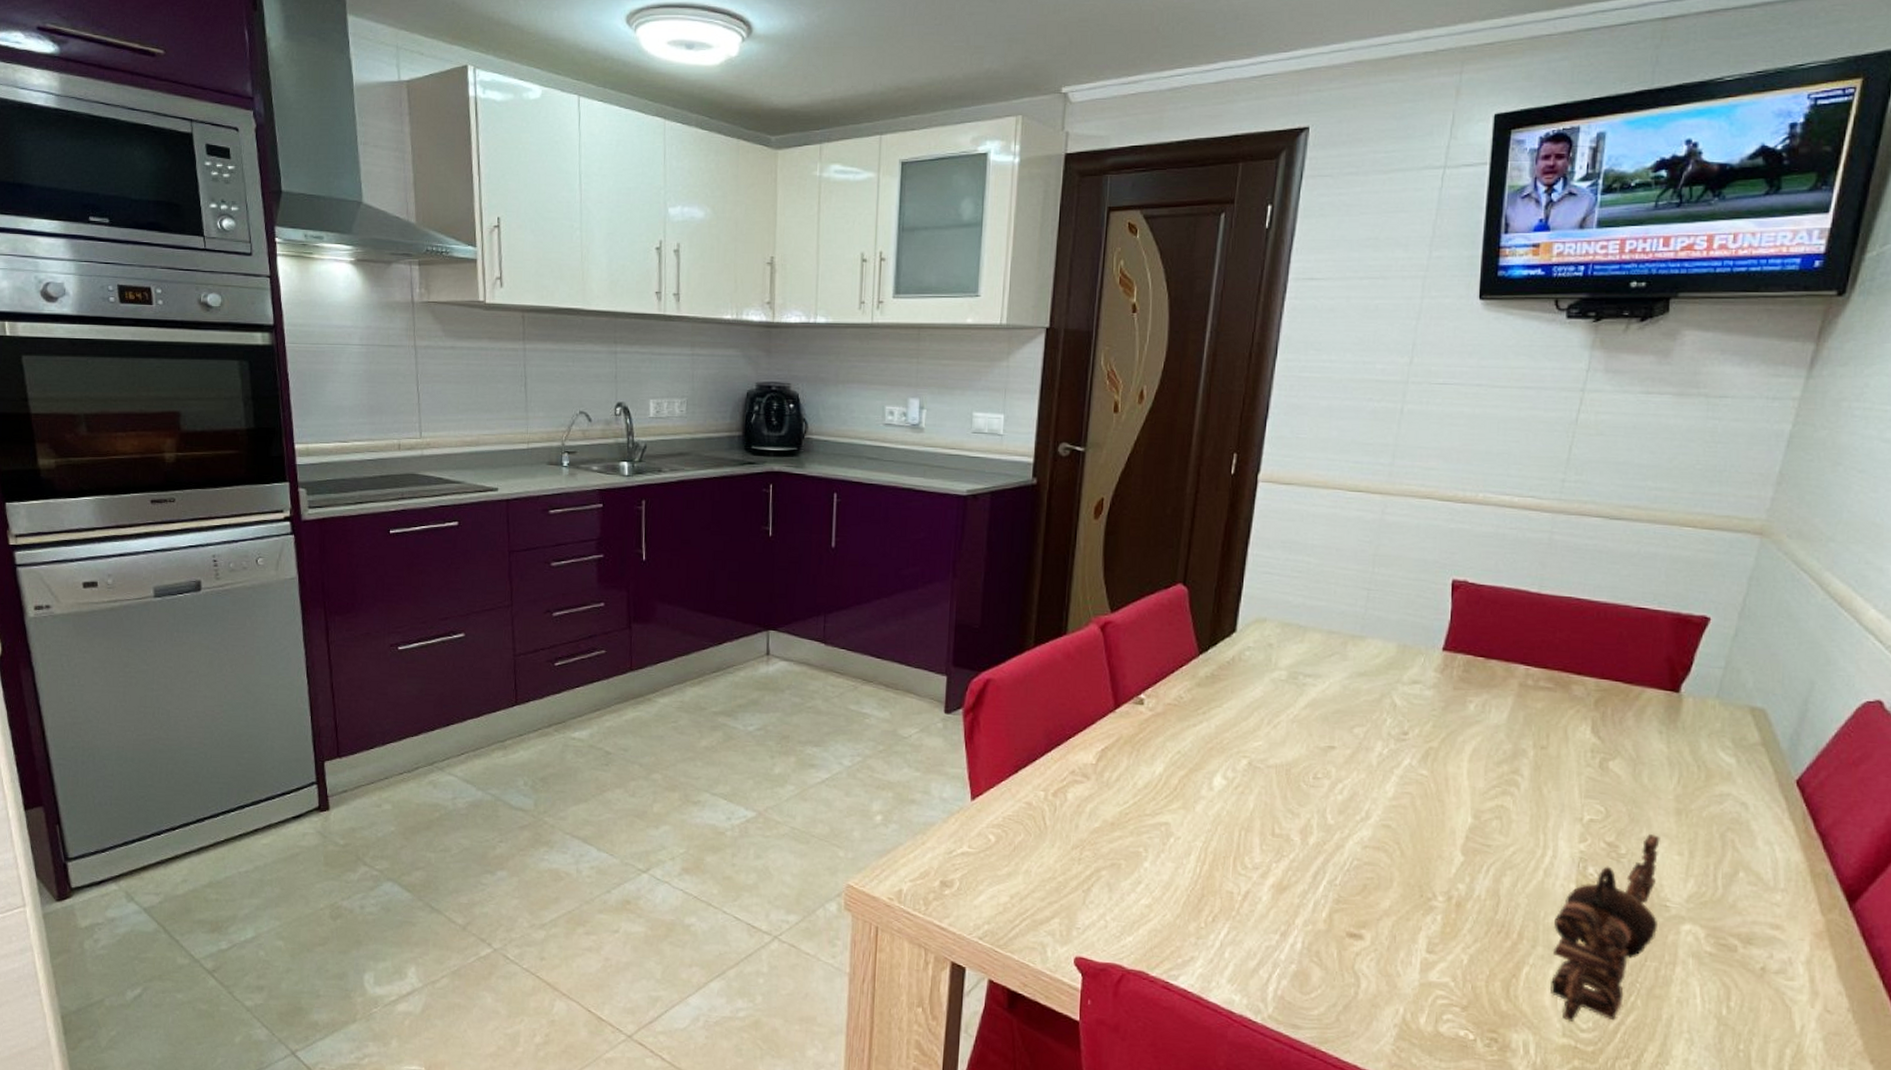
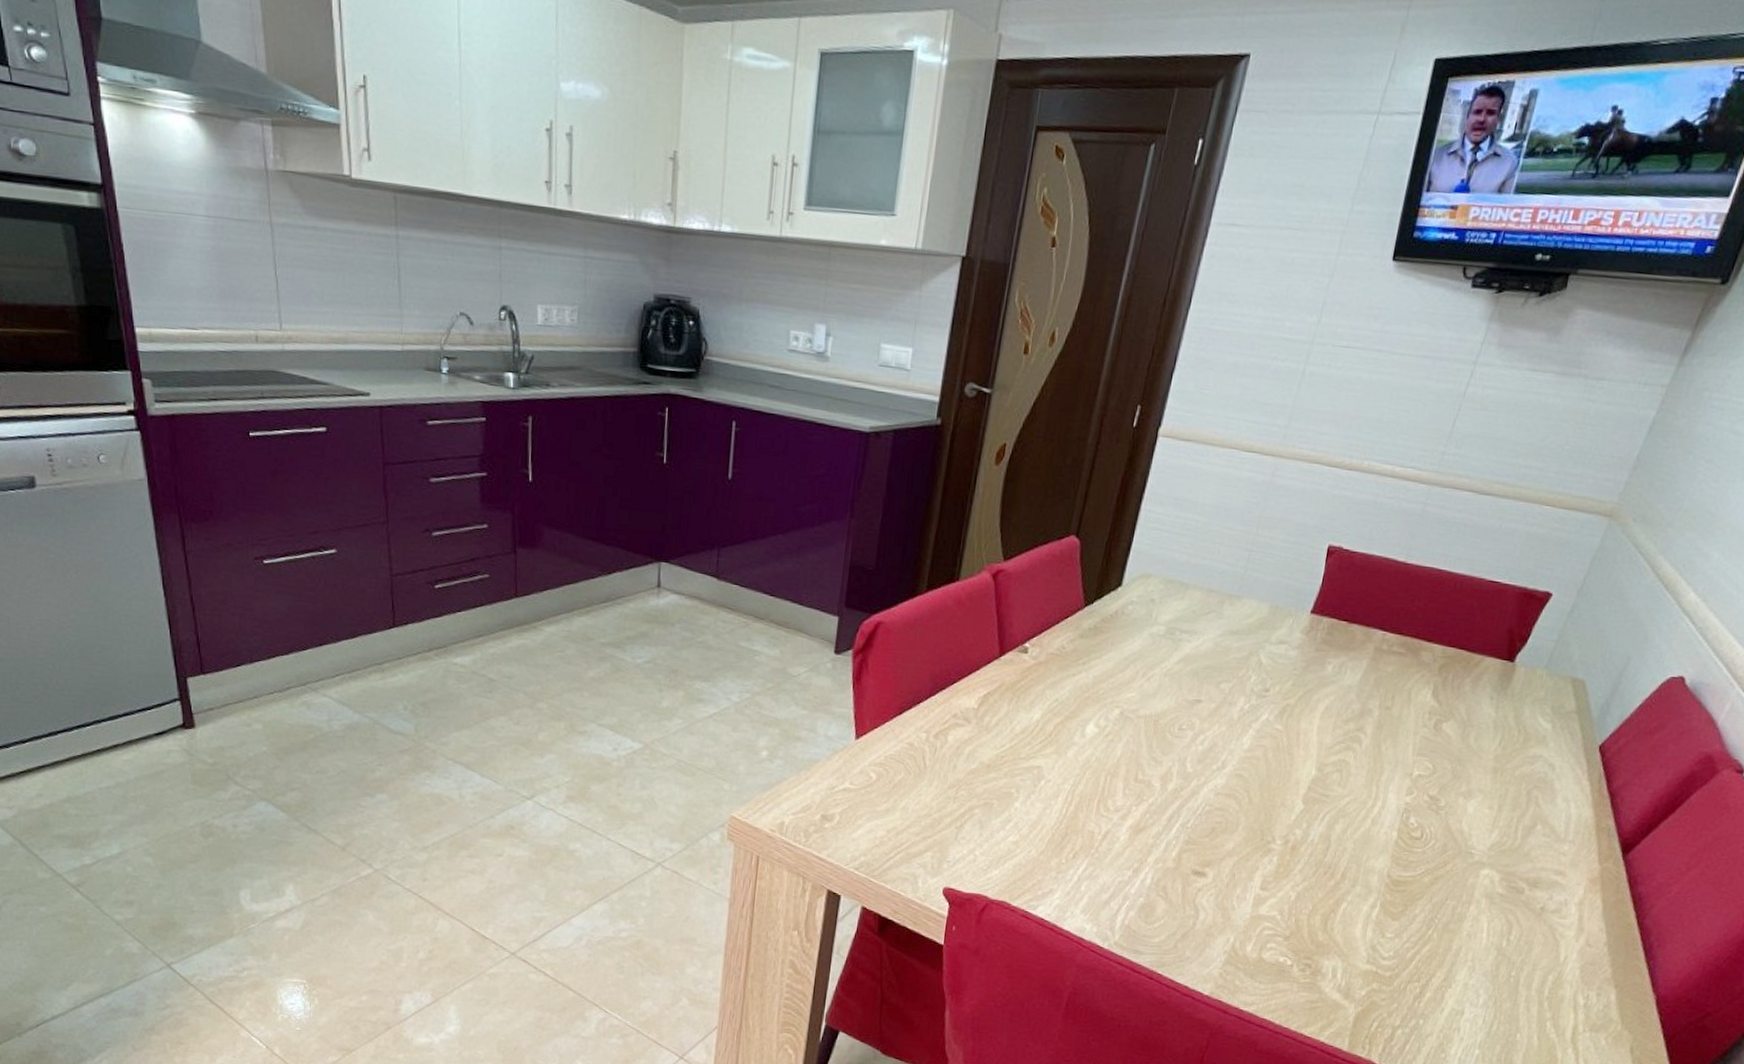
teapot: present [1550,834,1660,1022] -> none [1362,790,1476,951]

